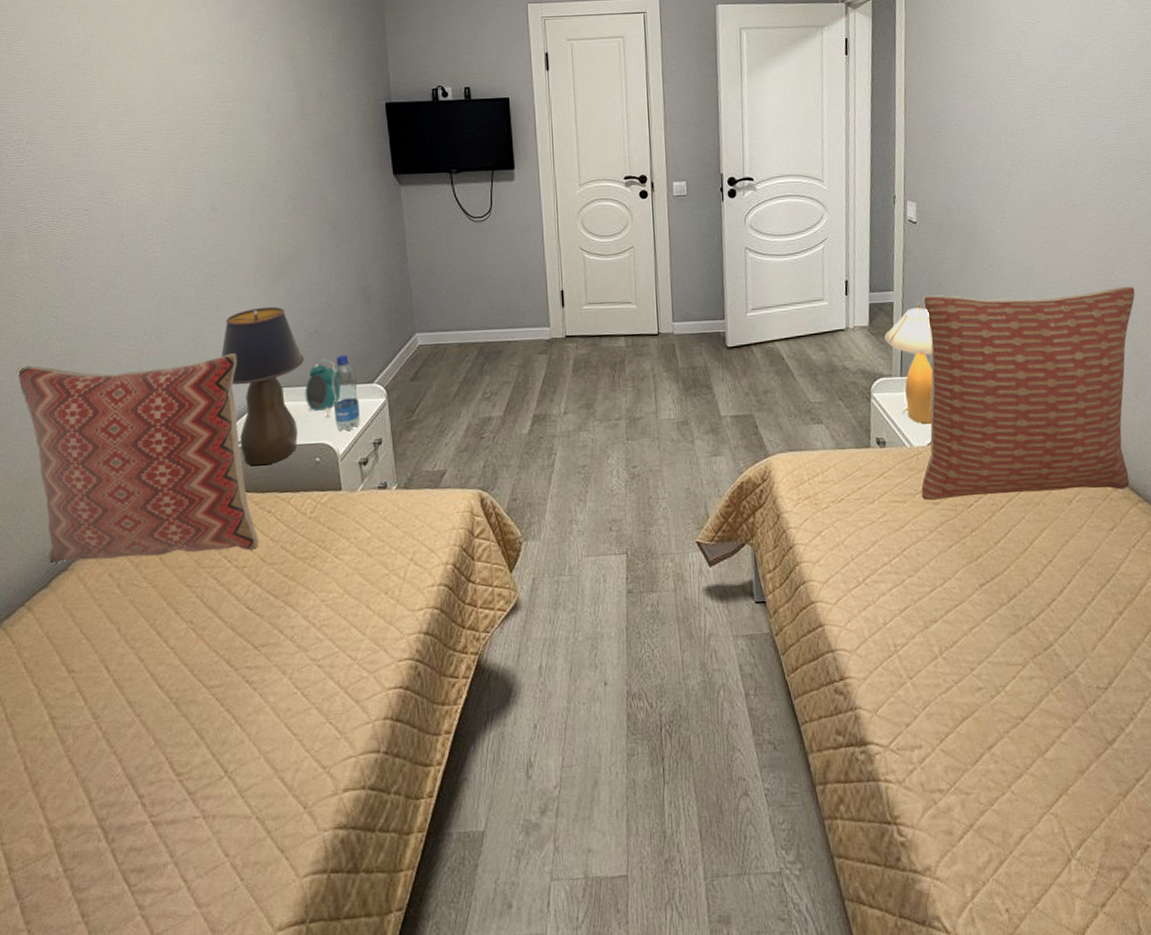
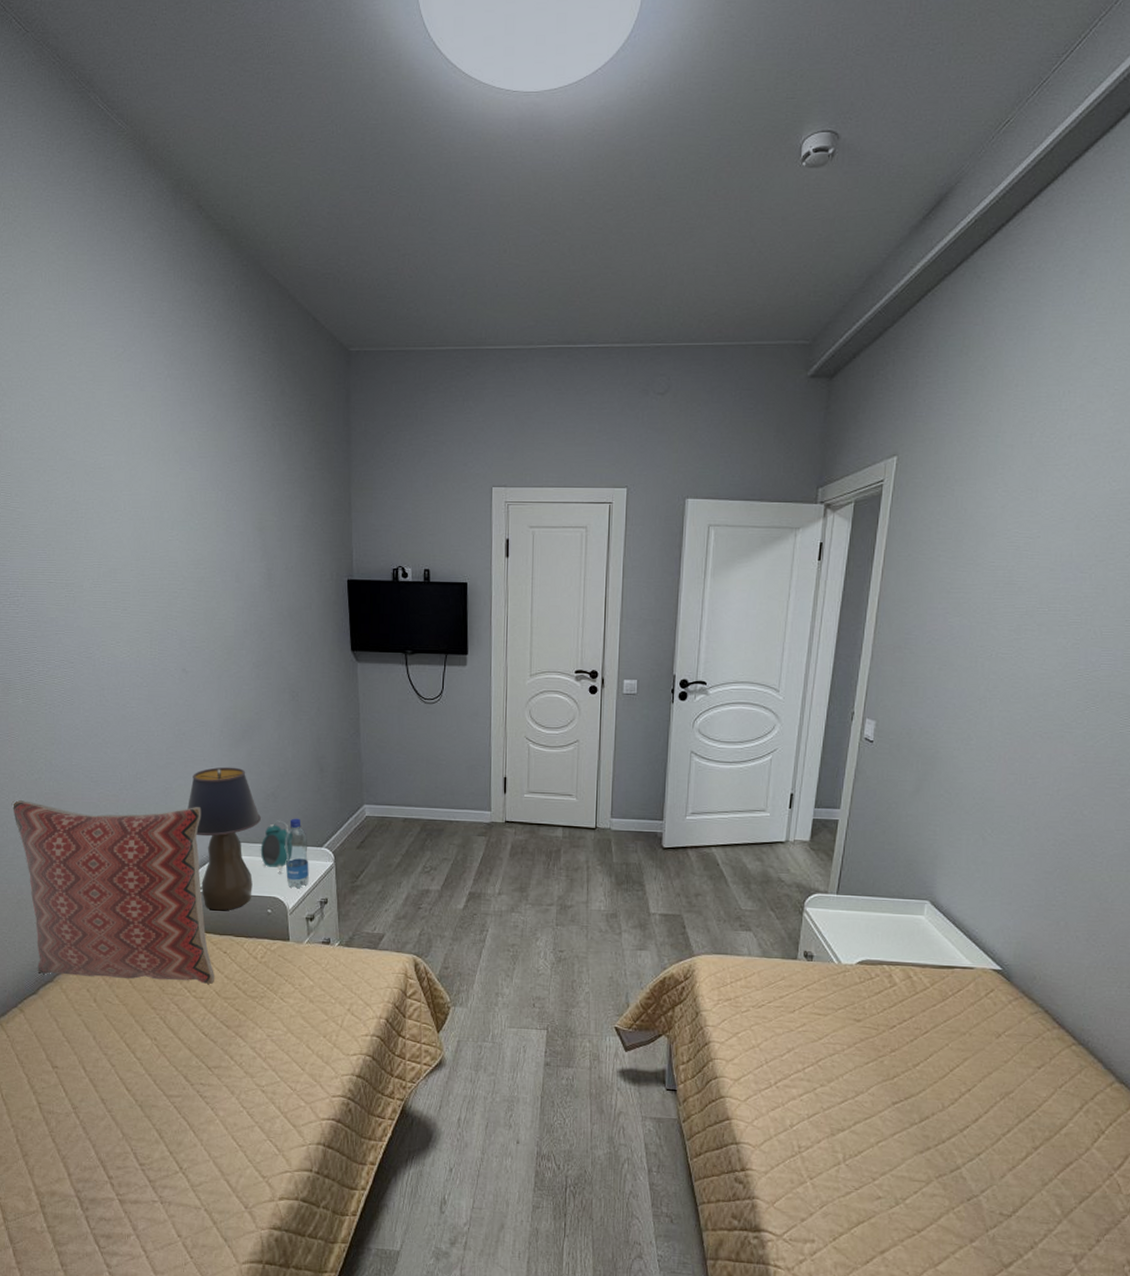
table lamp: present [884,303,933,424] -> none [825,823,874,944]
pillow: present [921,286,1135,501] -> none [843,817,1103,1029]

